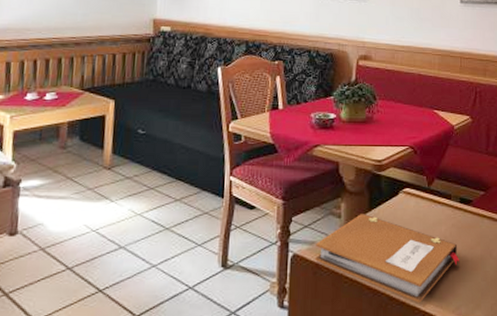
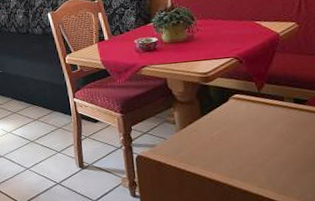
notebook: present [315,213,459,303] -> none [156,118,299,192]

